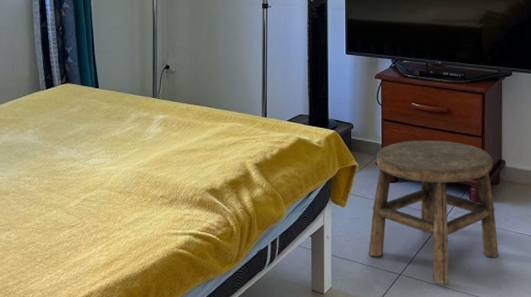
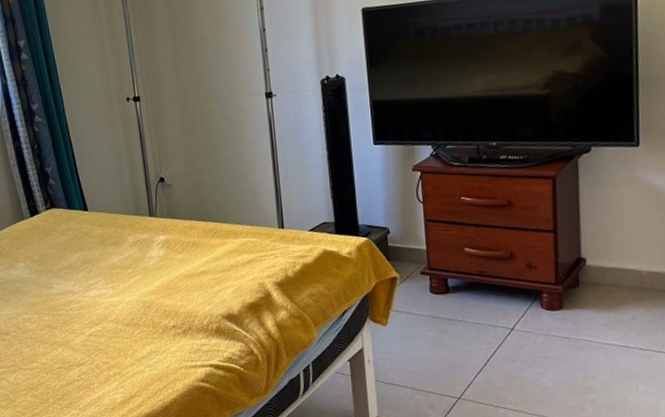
stool: present [368,140,498,284] -> none [418,239,581,407]

